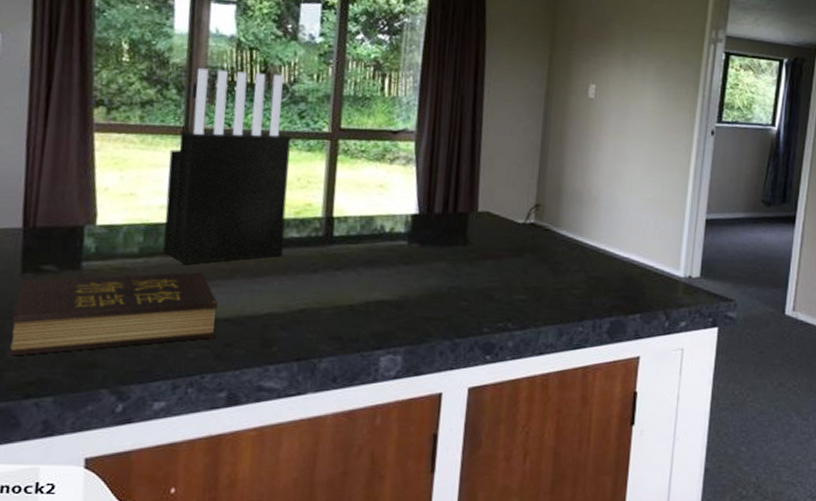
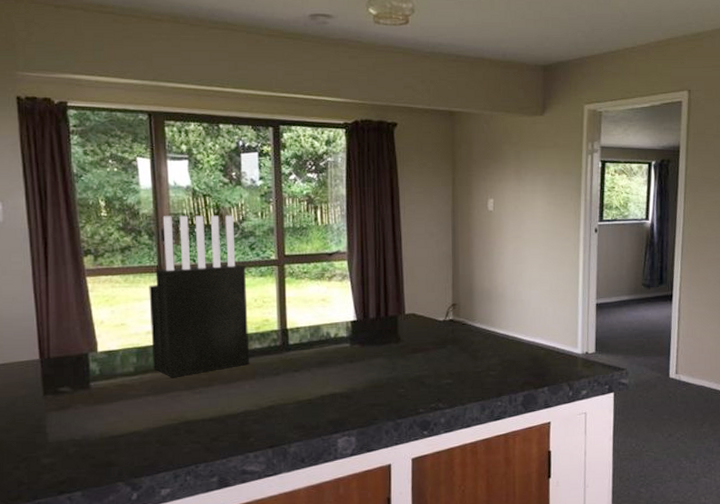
hardback book: present [9,272,218,356] -> none [41,382,204,462]

